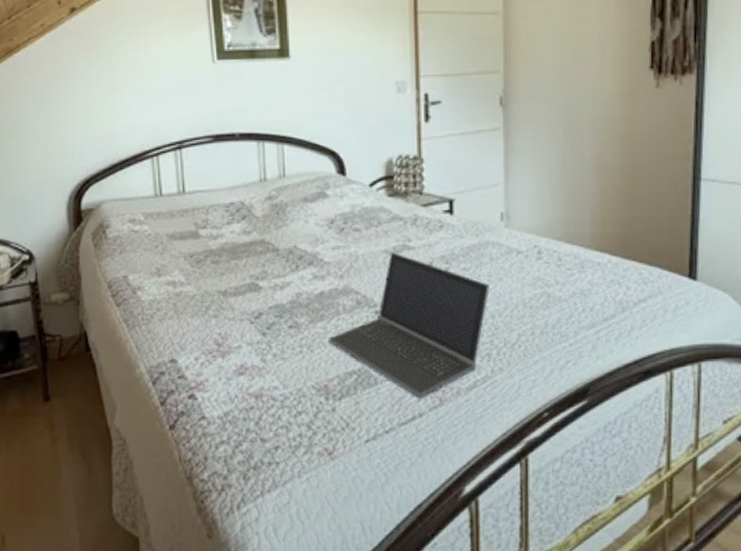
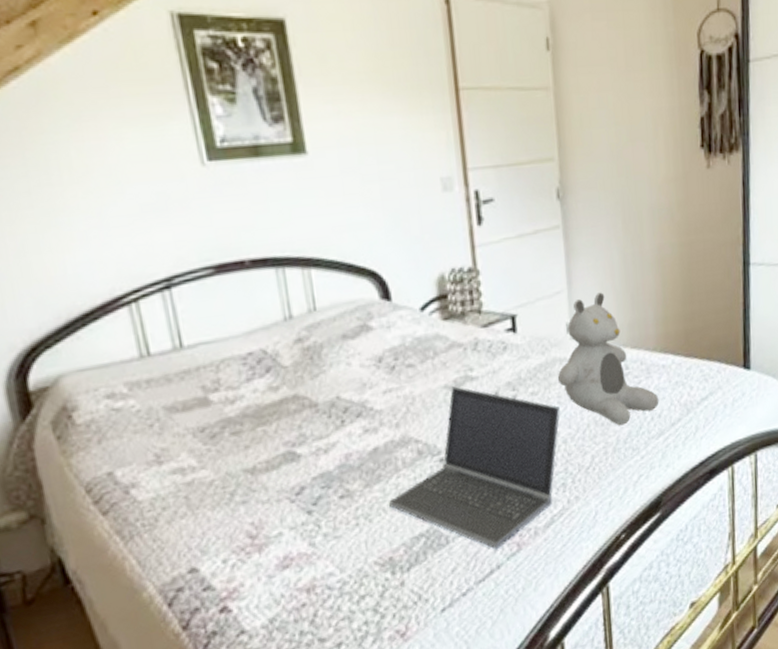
teddy bear: none [490,189,592,311] -> present [558,292,659,426]

